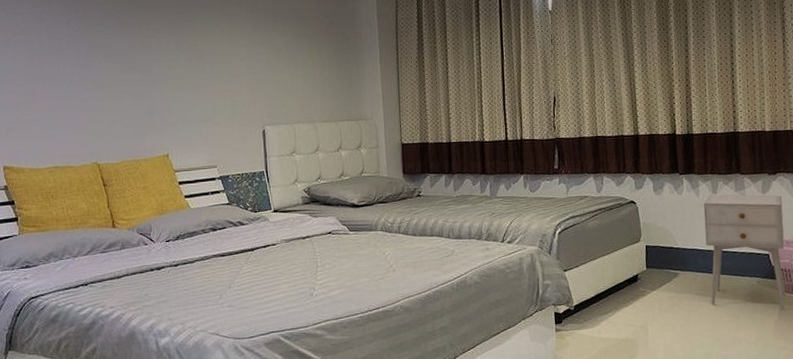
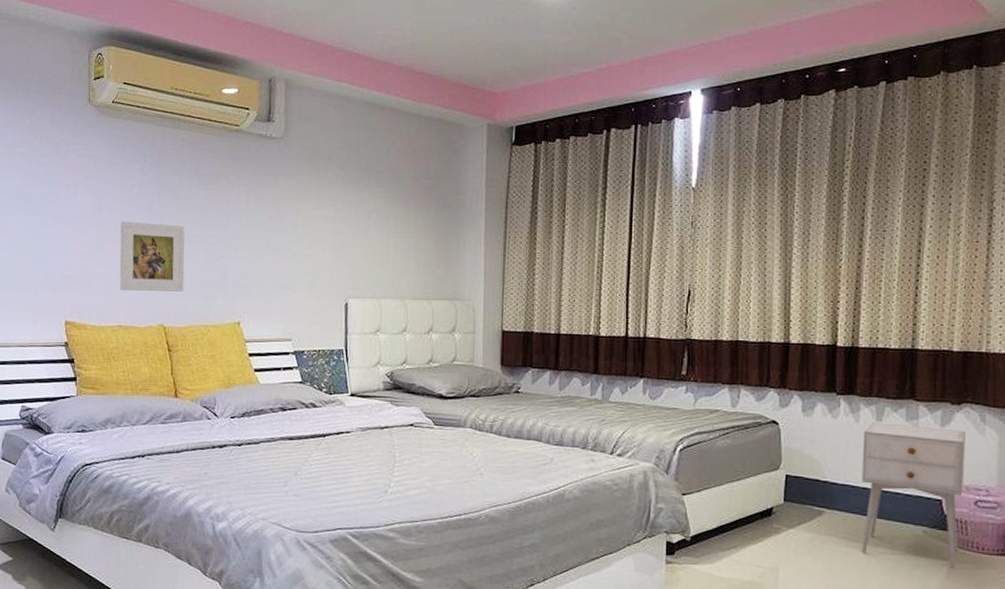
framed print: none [51,71,115,135] -> present [119,221,185,292]

